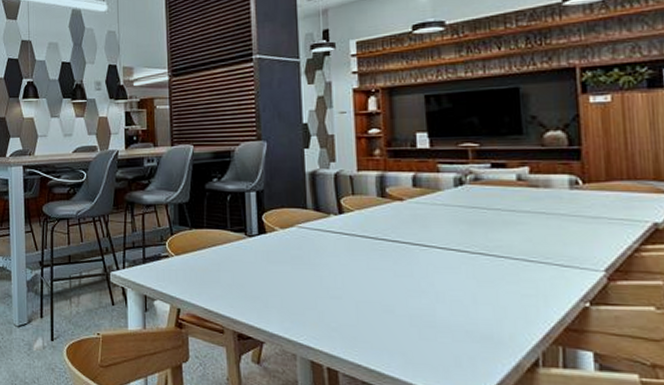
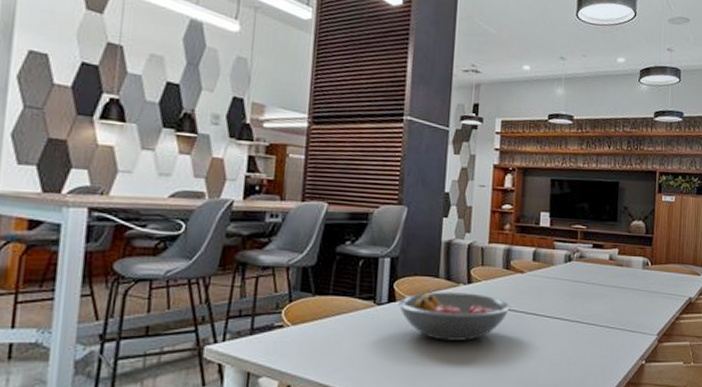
fruit bowl: none [269,223,392,273] -> present [398,292,511,341]

